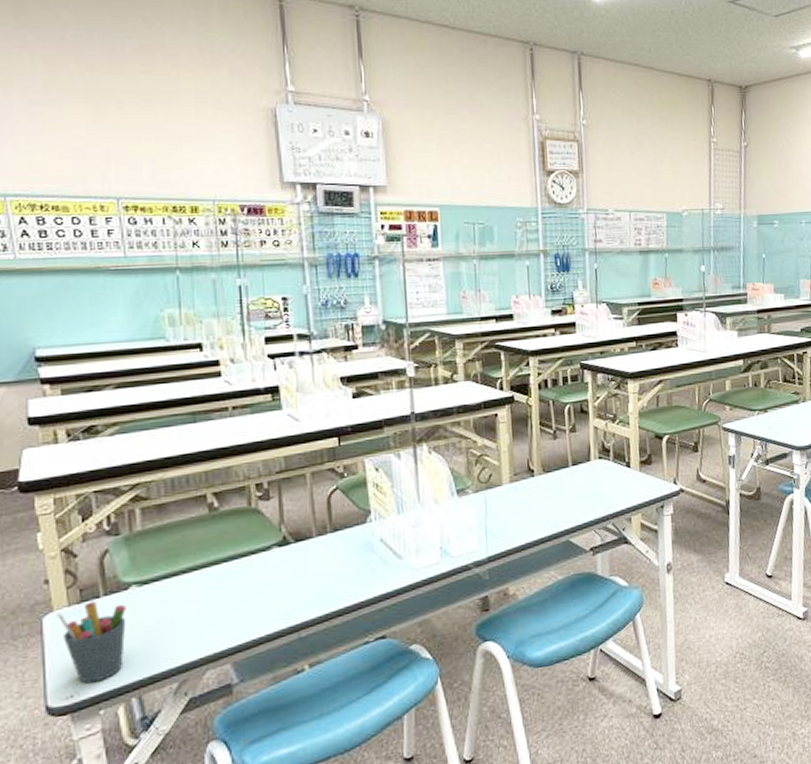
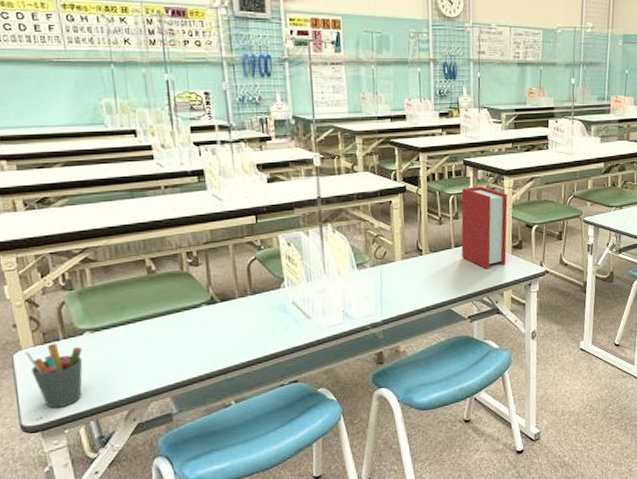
book: none [579,392,634,490] -> present [461,186,508,269]

